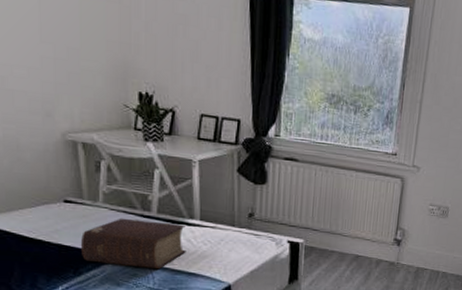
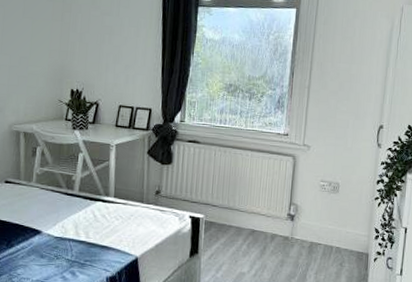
bible: present [80,218,186,270] -> none [14,196,102,243]

